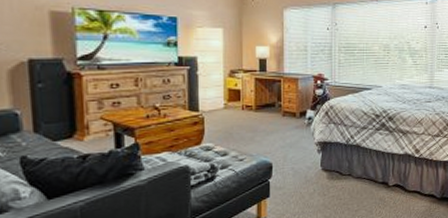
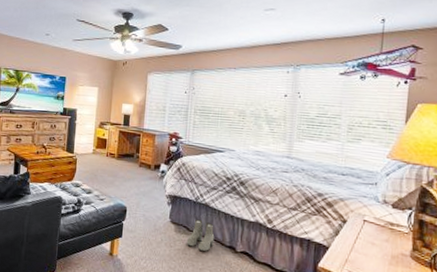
boots: none [340,161,368,192] -> present [186,219,215,251]

